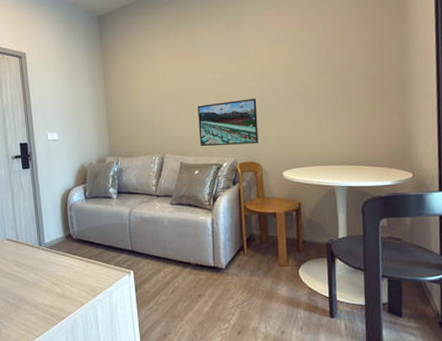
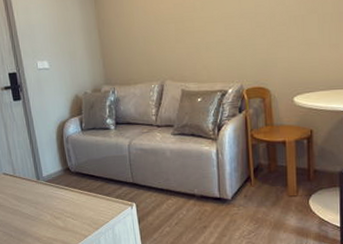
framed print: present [198,98,259,147] -> none [199,16,267,72]

